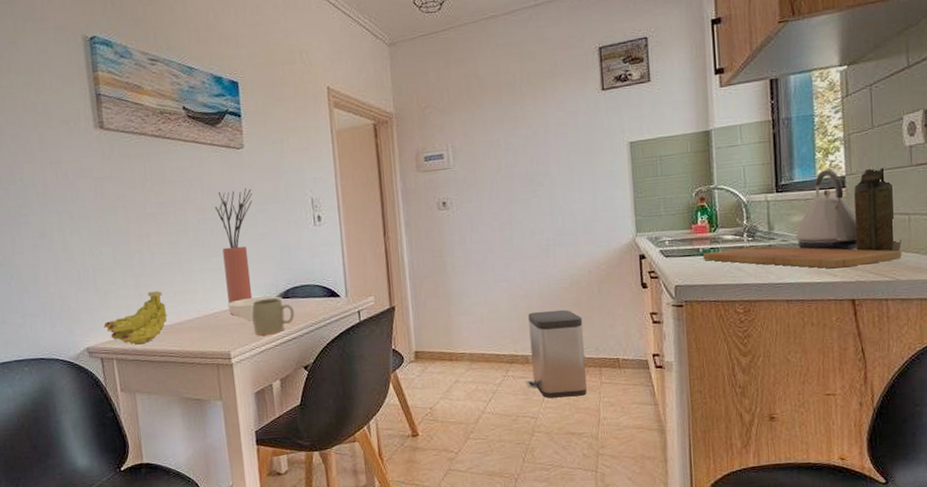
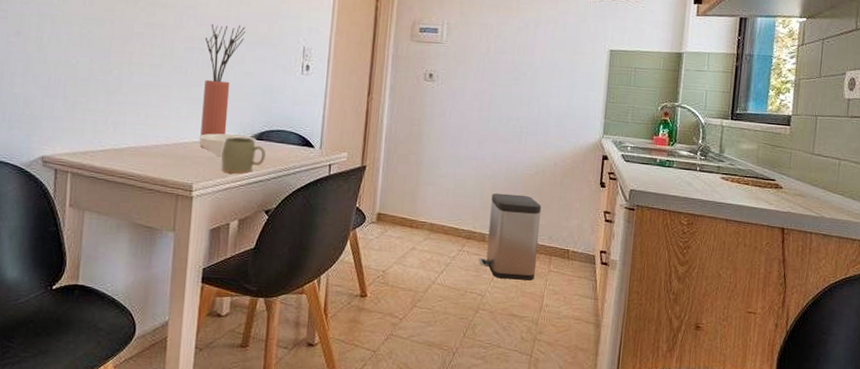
fruit: present [104,291,167,345] -> none [65,110,135,162]
cutting board: present [702,246,902,269] -> none [658,163,829,199]
kettle: present [796,169,857,251] -> none [742,107,796,183]
canister: present [854,167,902,252] -> none [791,113,830,191]

